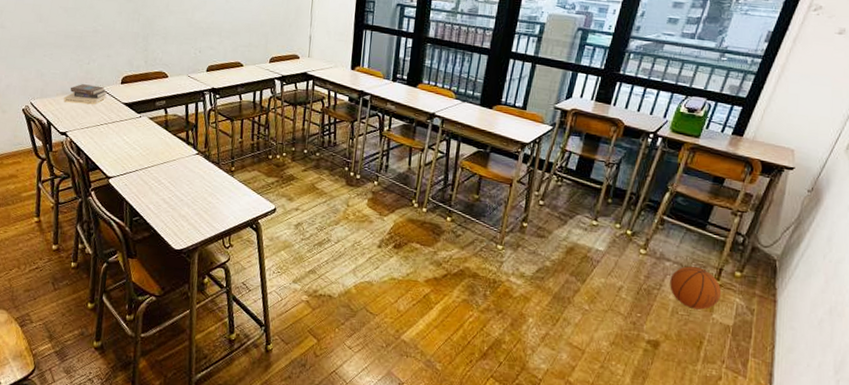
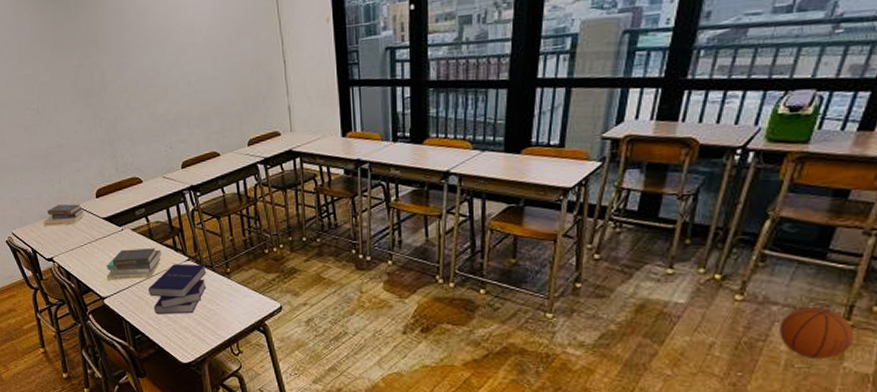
books: none [116,135,174,165] -> present [106,248,162,281]
book: none [154,156,213,203] -> present [148,263,207,315]

